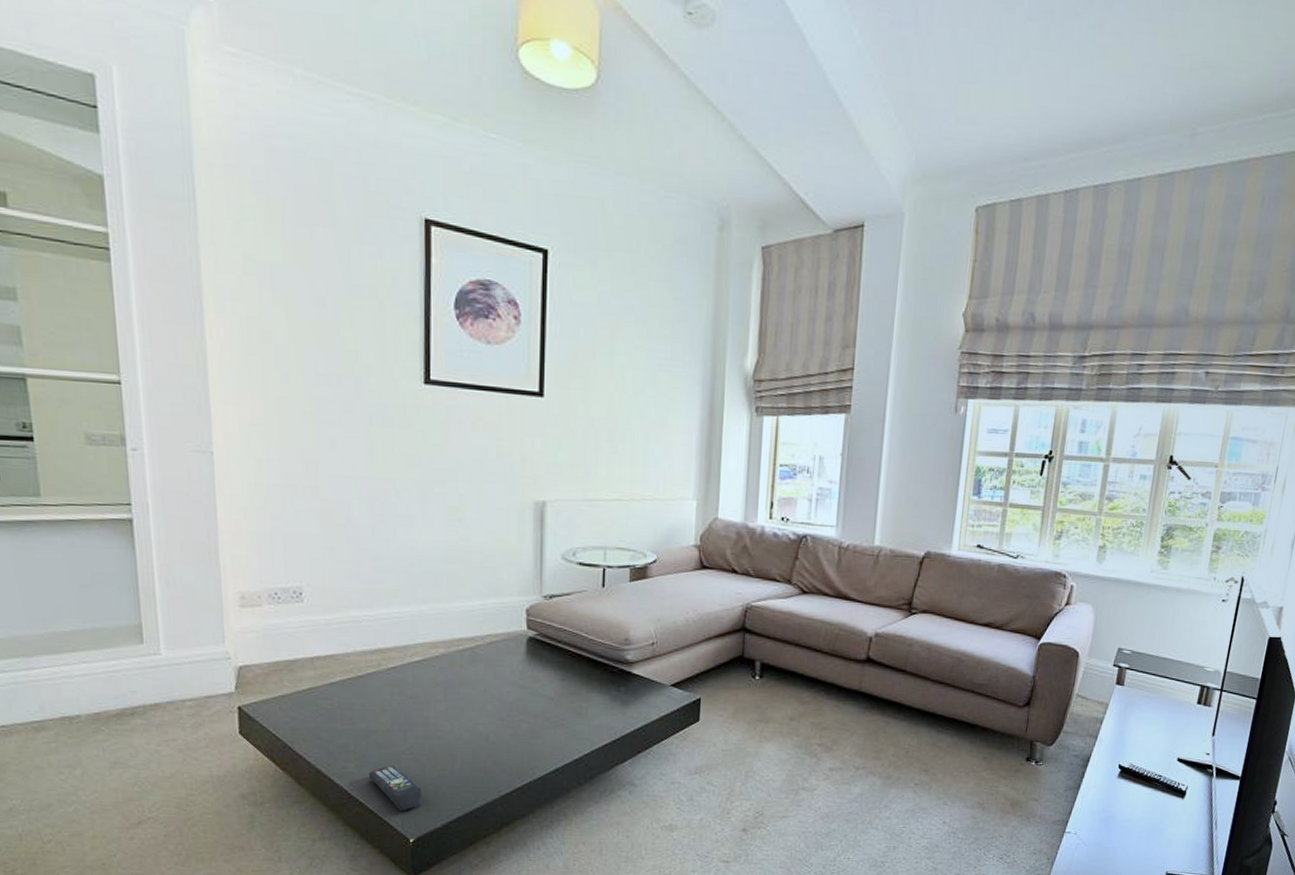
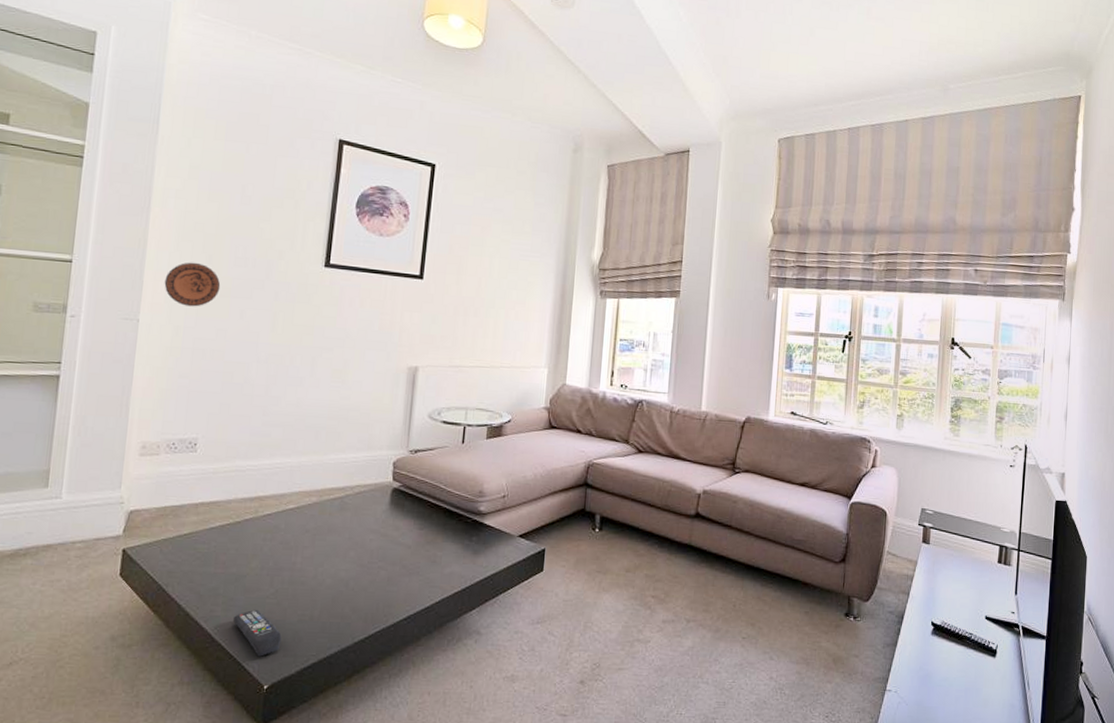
decorative plate: none [235,381,303,436] -> present [164,262,221,307]

